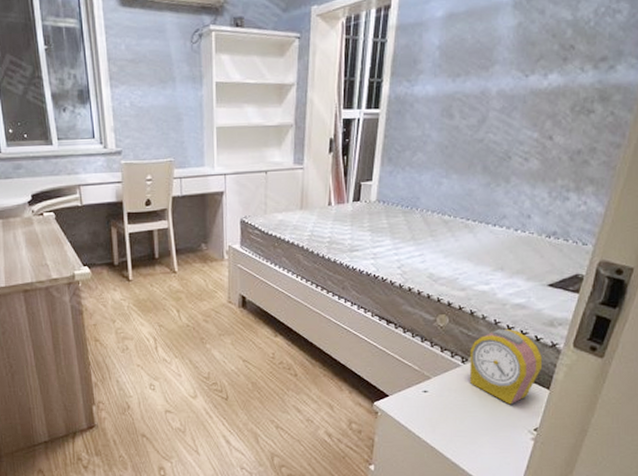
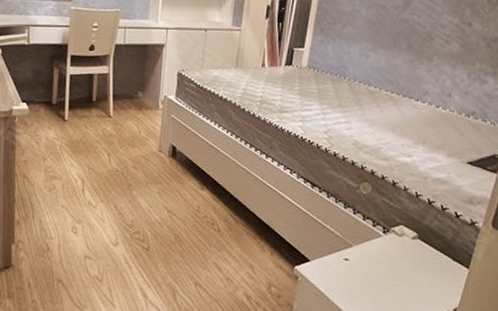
alarm clock: present [470,328,543,405] -> none [391,201,462,281]

